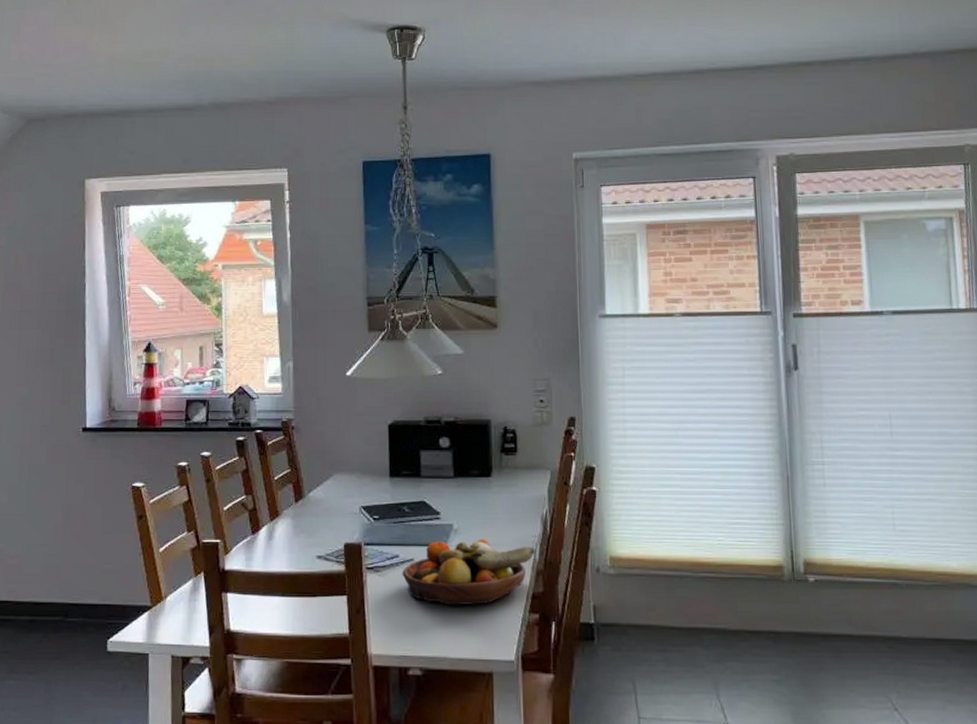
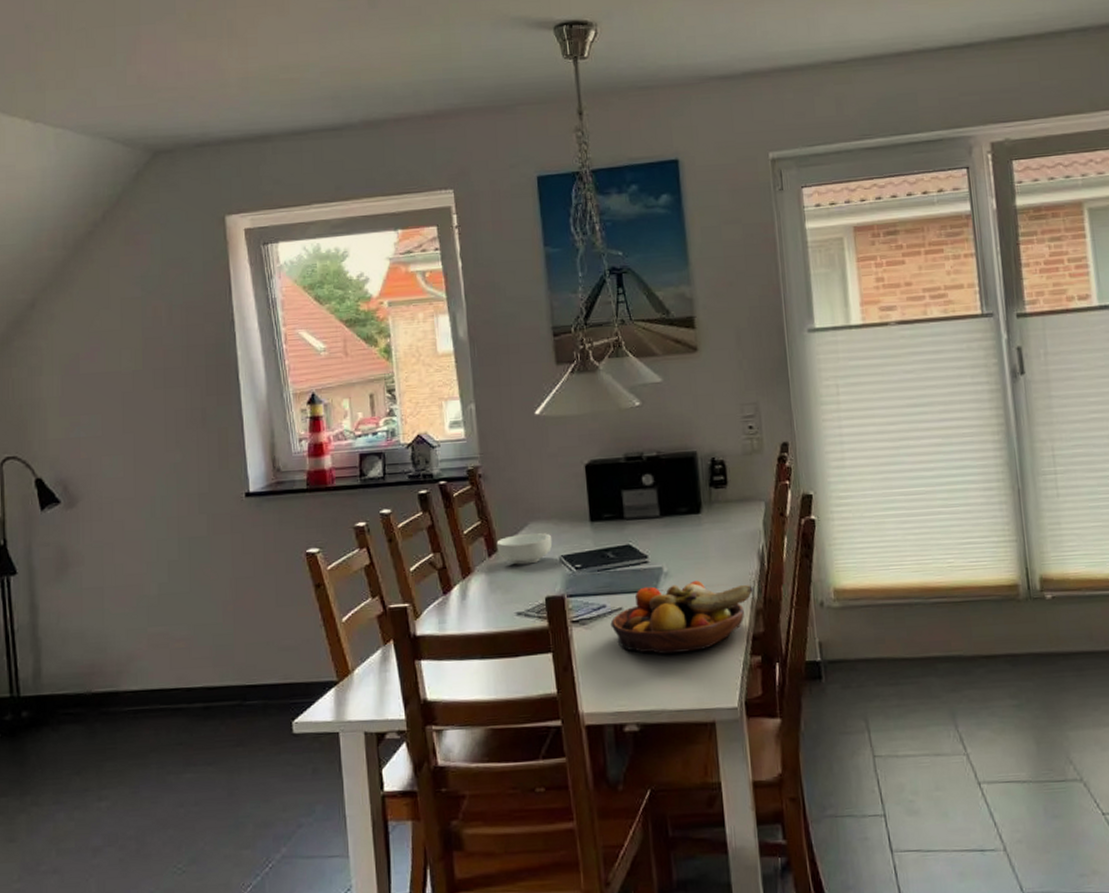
cereal bowl: none [303,483,354,512] -> present [496,532,553,565]

